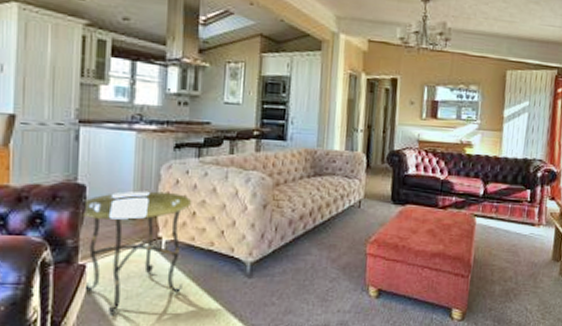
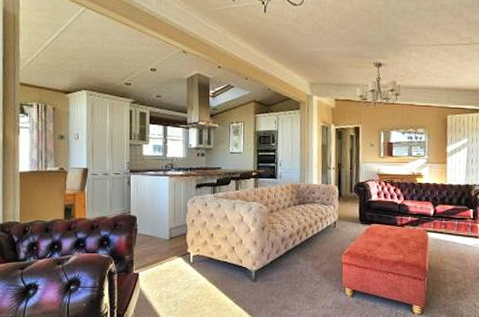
side table: present [82,191,192,316] -> none [135,219,210,311]

